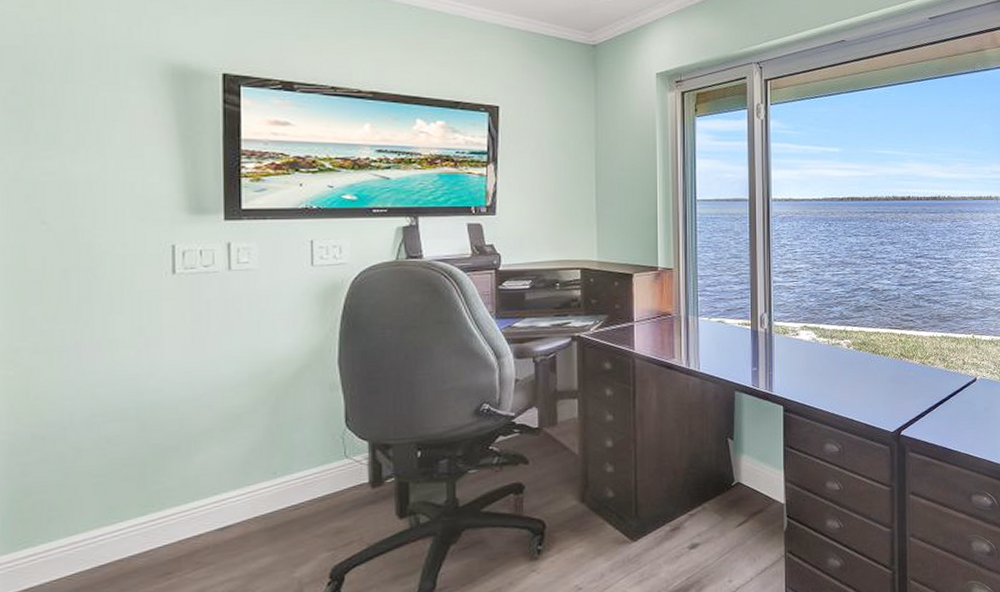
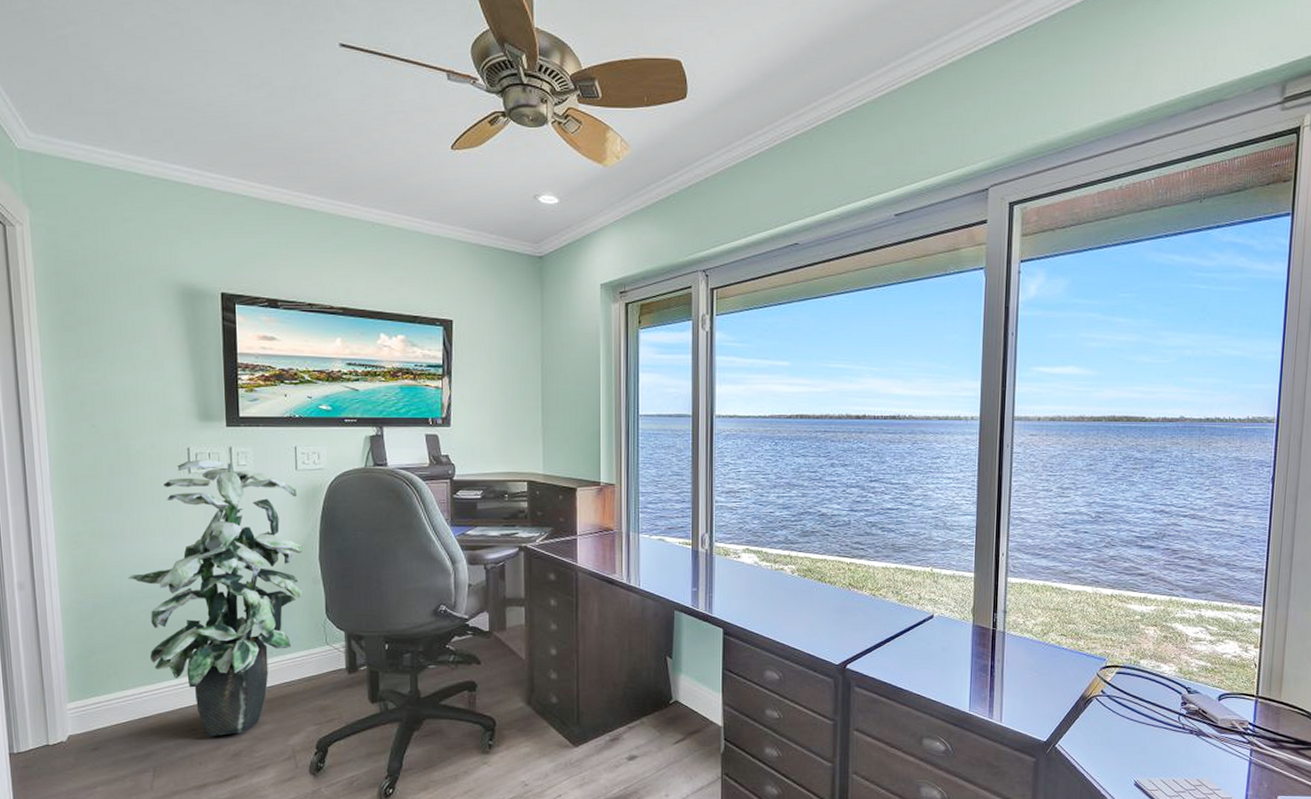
indoor plant: none [83,257,318,580] -> present [128,459,303,737]

